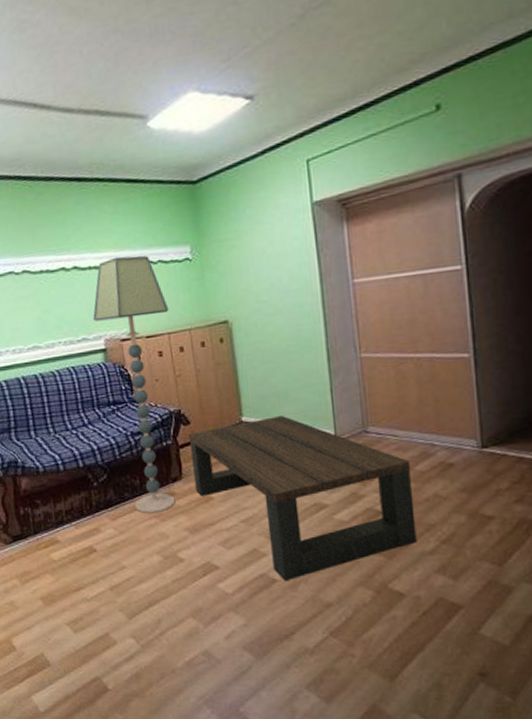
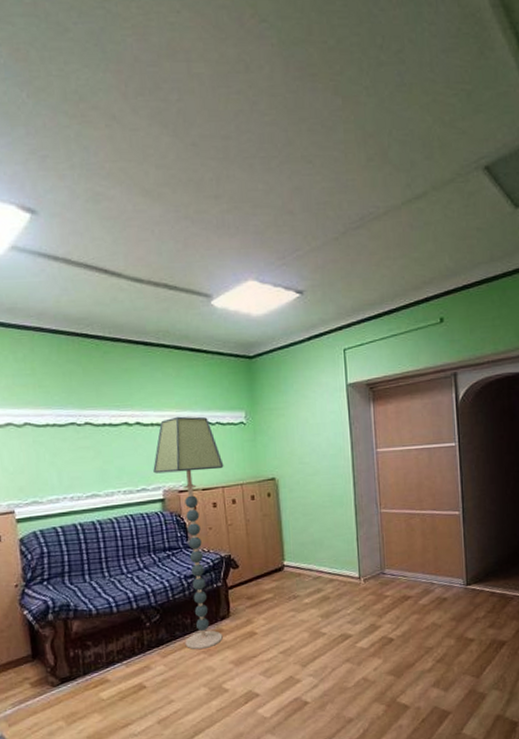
coffee table: present [188,415,417,581] -> none [236,559,419,703]

